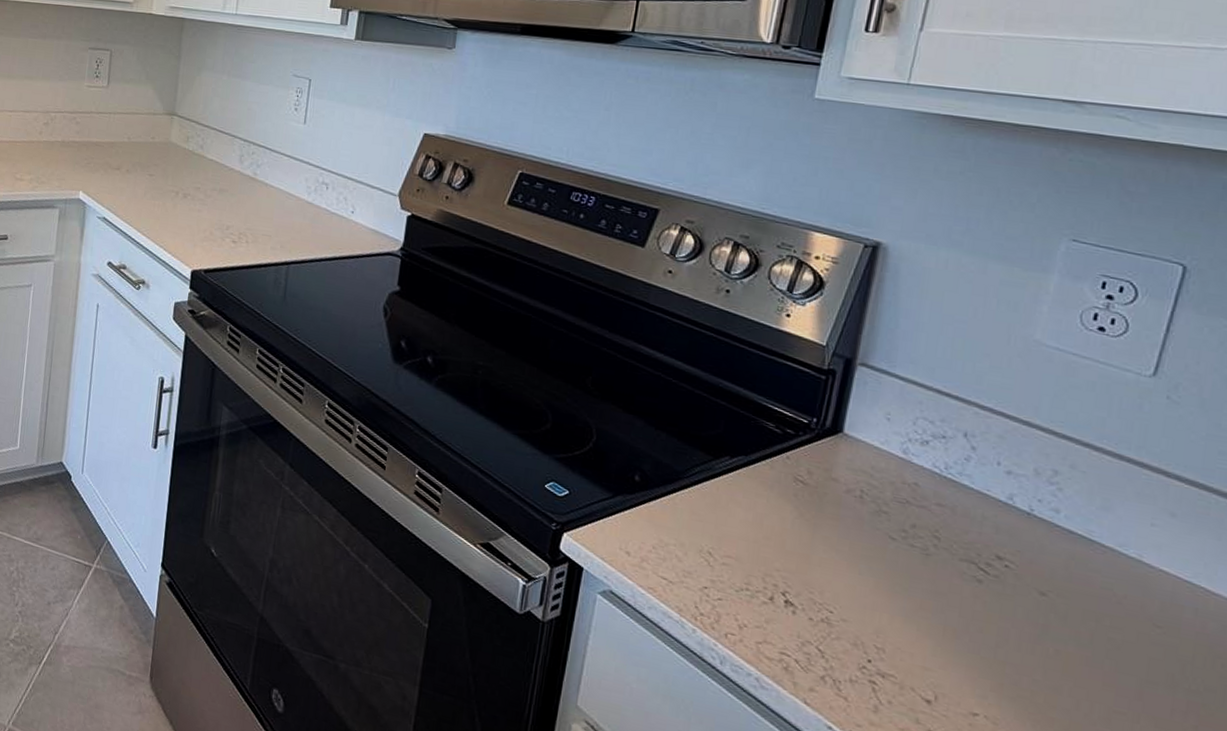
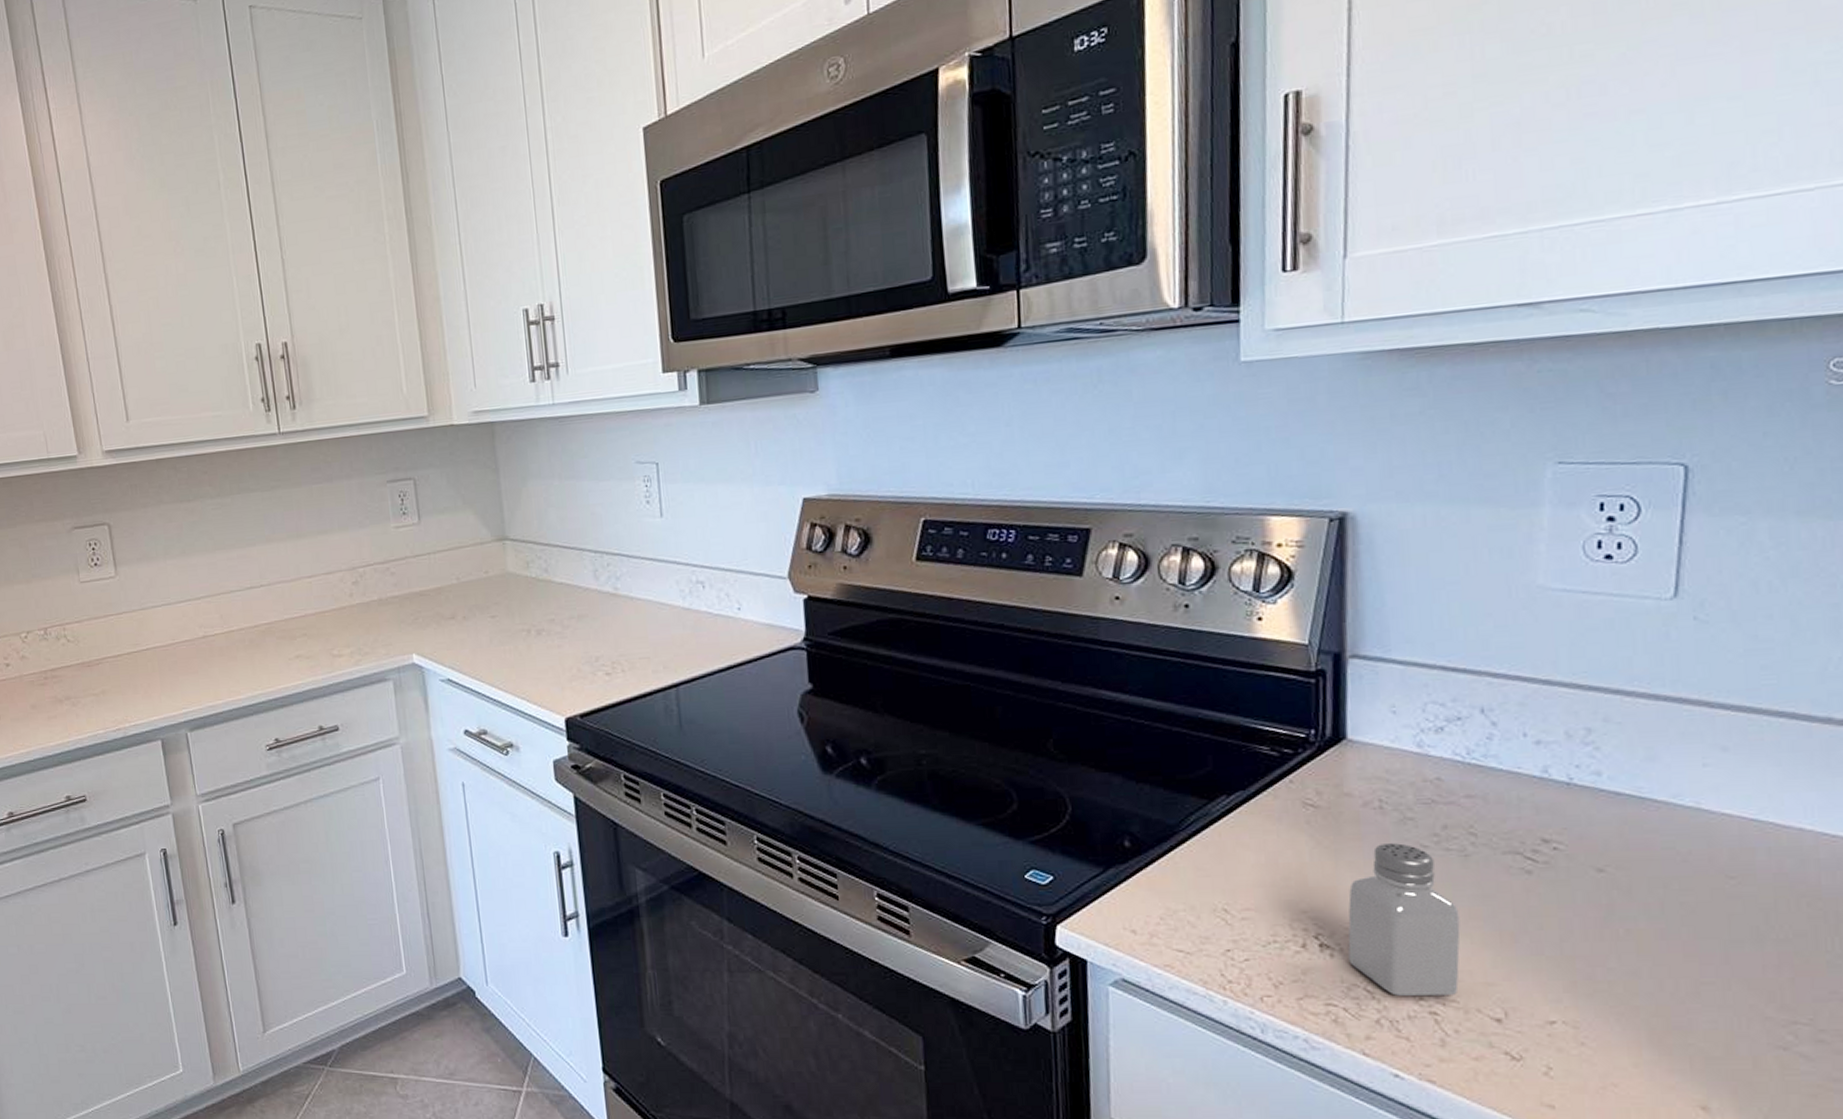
saltshaker: none [808,528,912,671] -> present [1348,843,1461,996]

